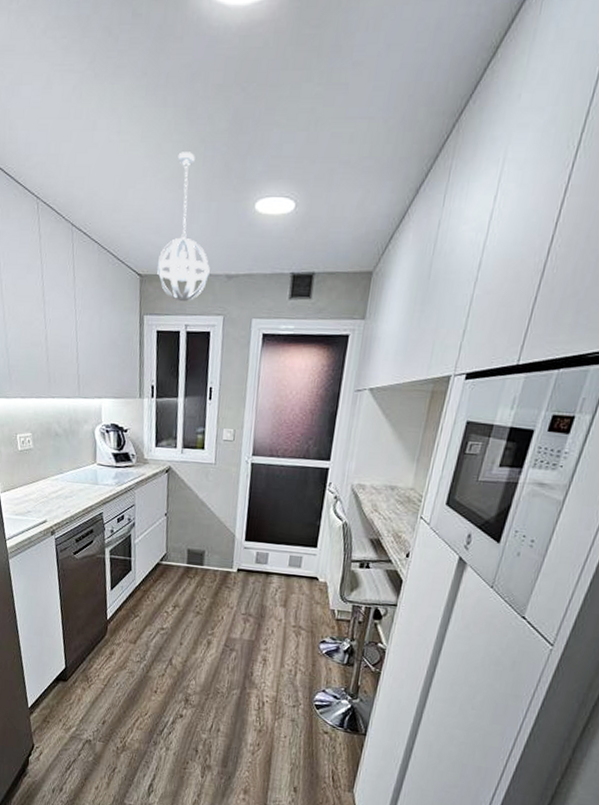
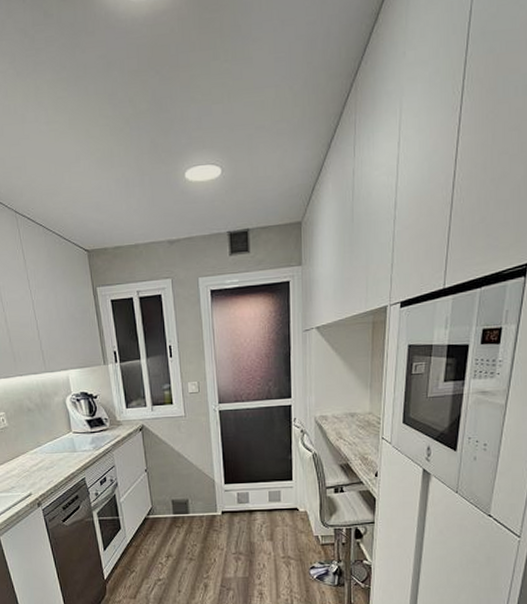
pendant light: present [156,152,210,302] -> none [102,133,152,271]

